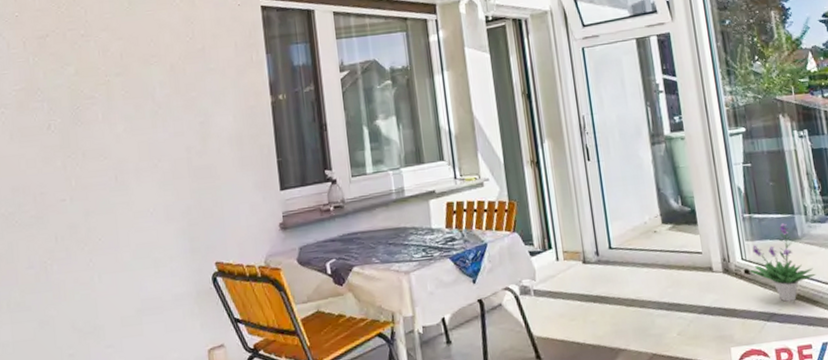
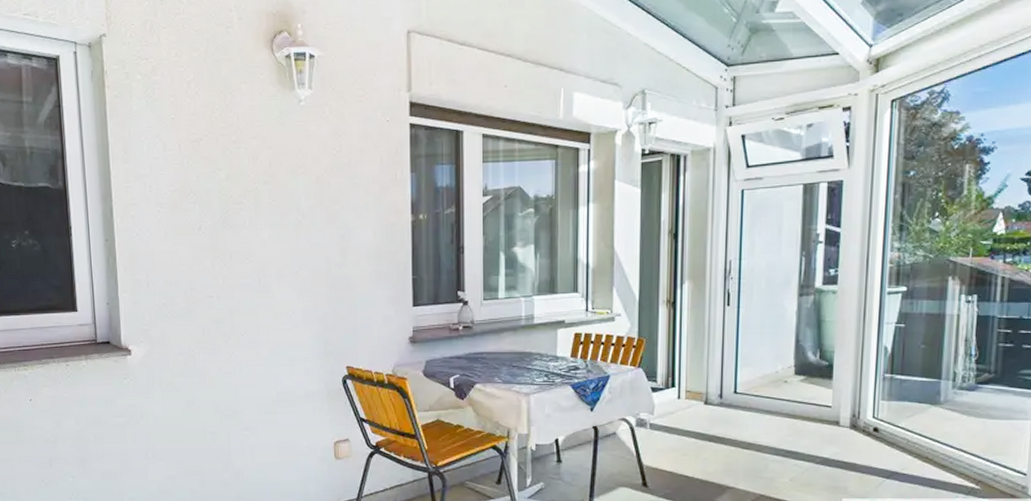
potted plant: present [750,223,817,303] -> none [879,387,951,464]

